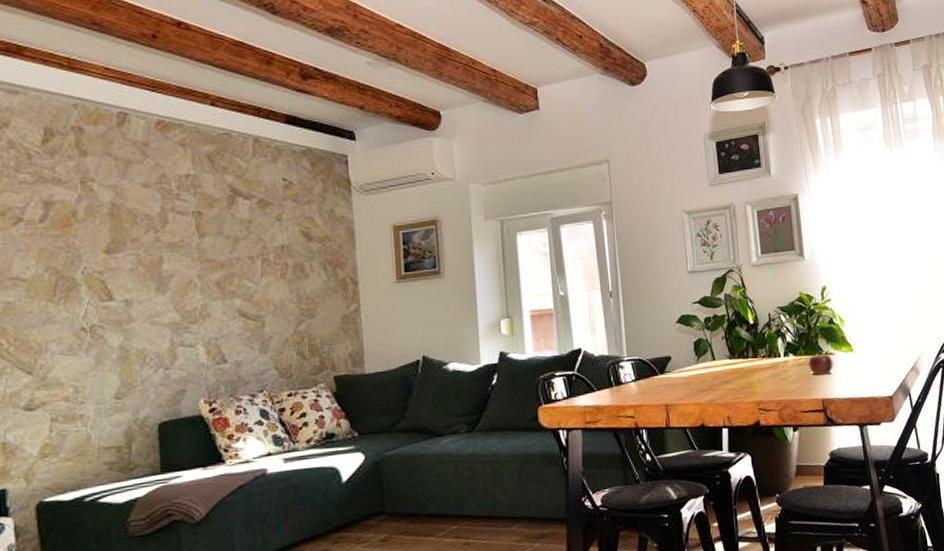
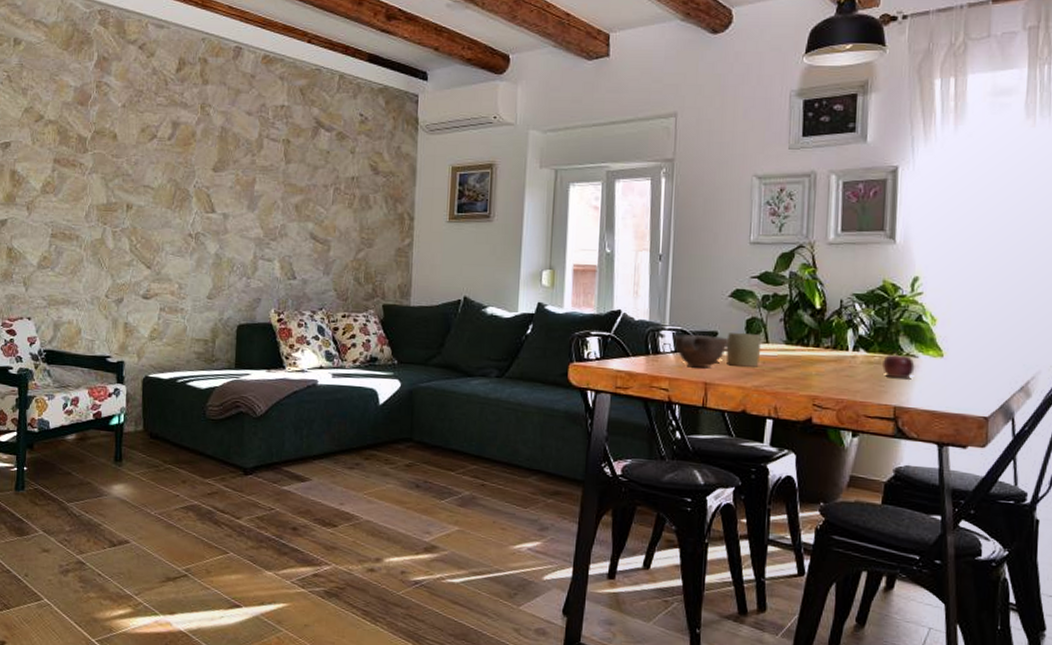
bowl: none [632,360,682,392] -> present [673,334,729,367]
mug: none [679,354,710,387] -> present [726,332,760,368]

